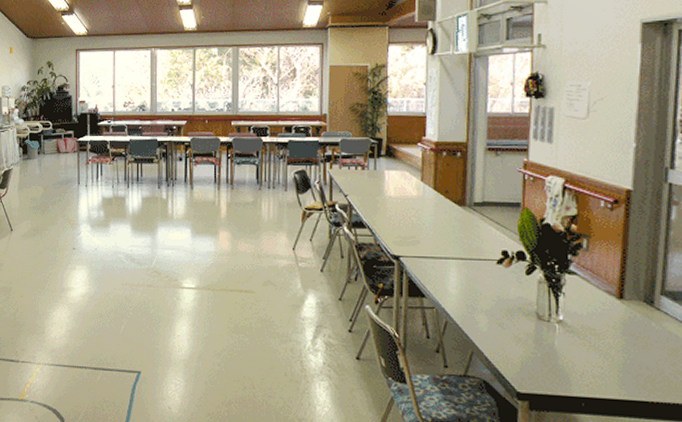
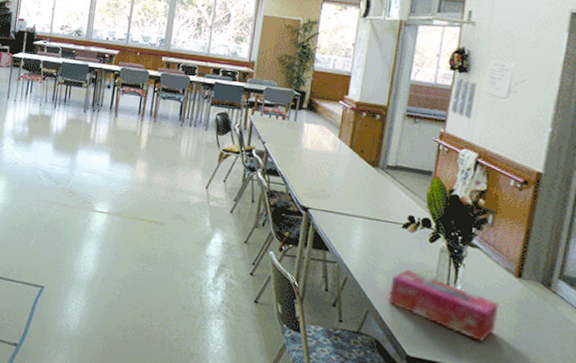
tissue box: none [492,305,604,369] -> present [389,269,499,342]

